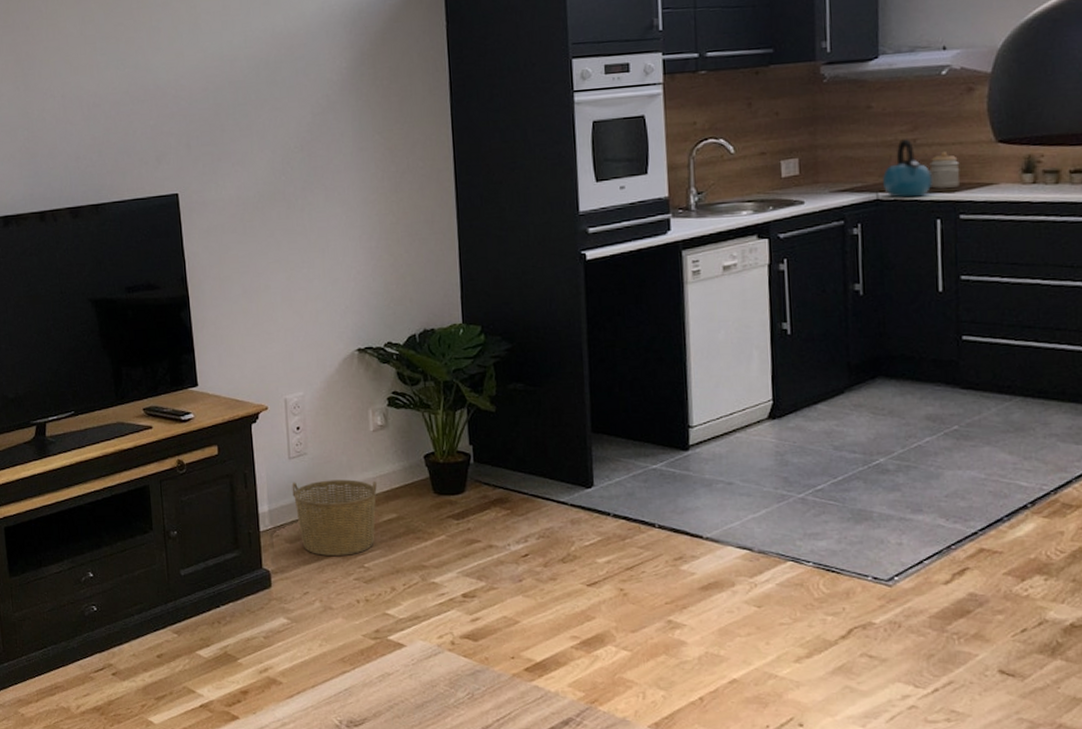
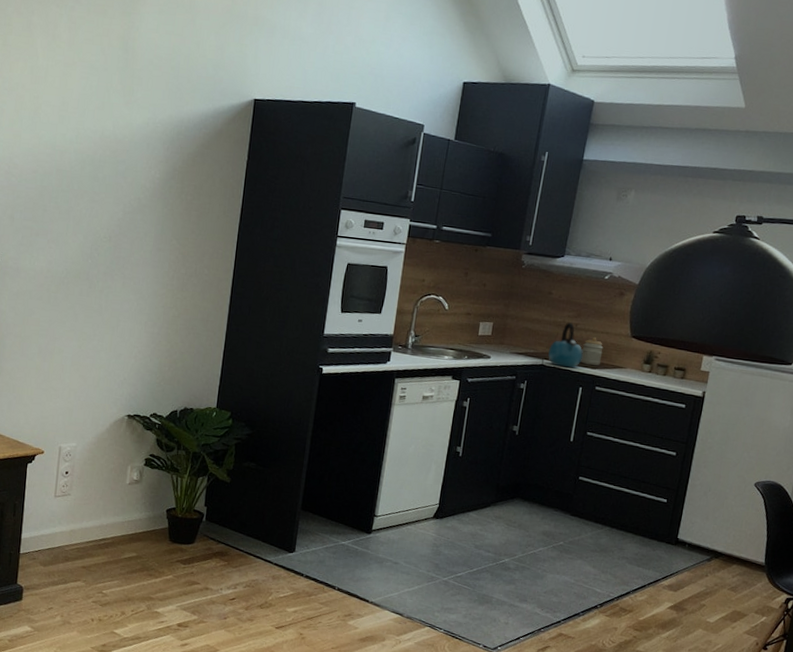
basket: present [292,479,377,557] -> none [52,516,124,582]

